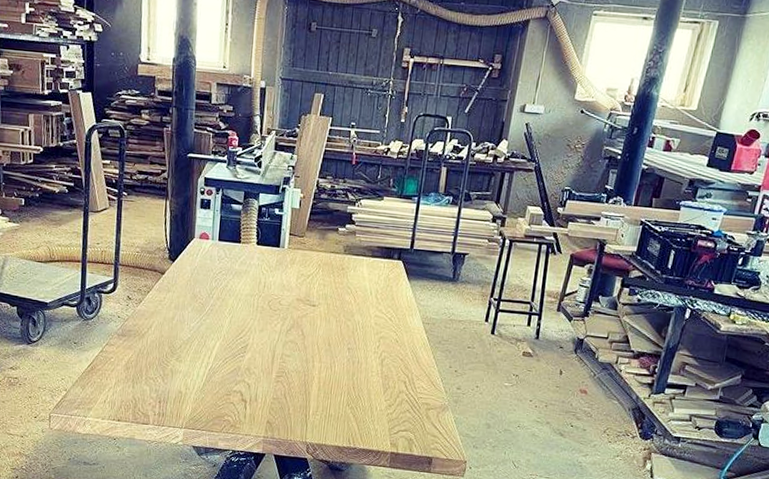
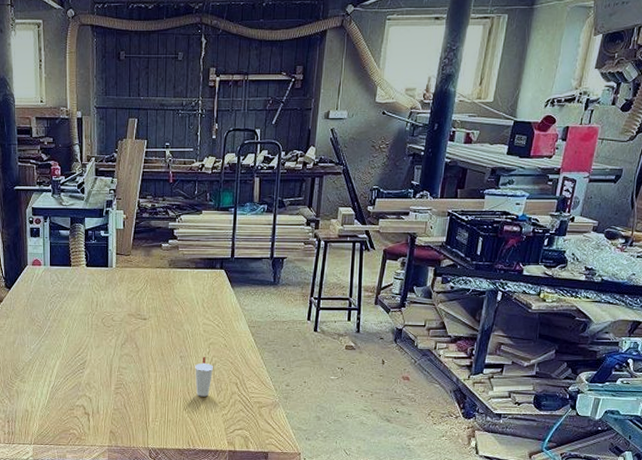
cup: none [361,351,383,393] -> present [195,357,214,397]

